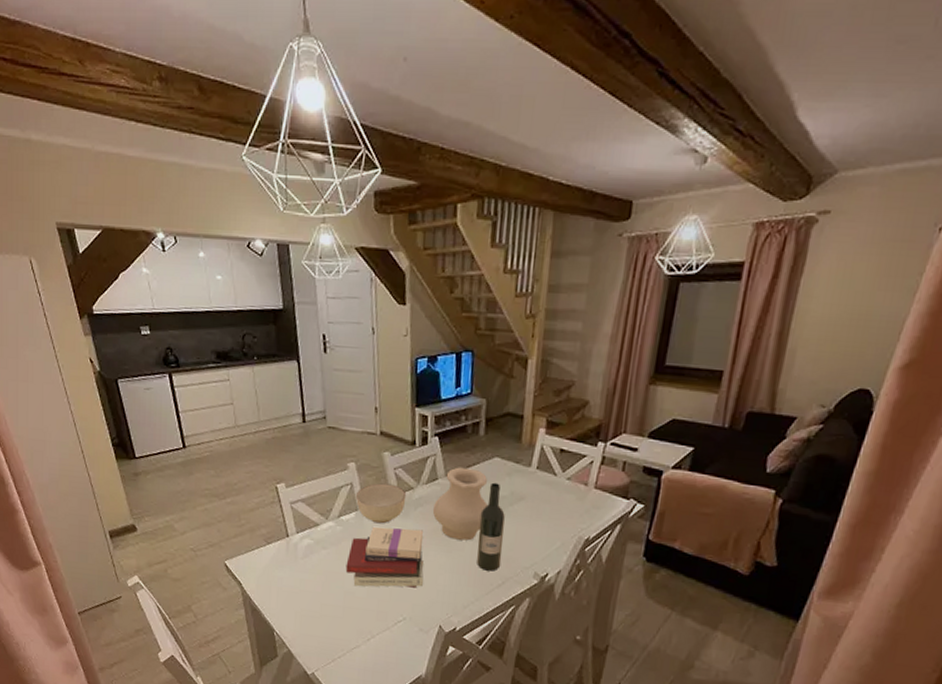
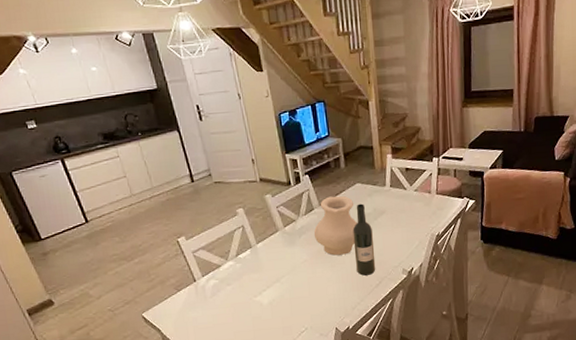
books: present [345,526,424,588] -> none [249,253,316,311]
bowl: present [355,483,407,524] -> none [248,220,291,255]

